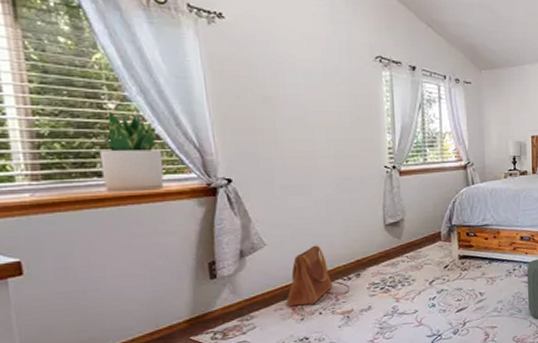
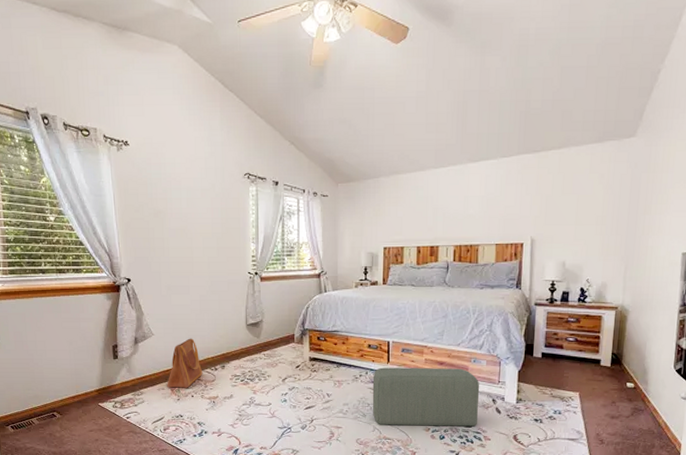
planter: present [94,110,164,193] -> none [41,222,84,286]

